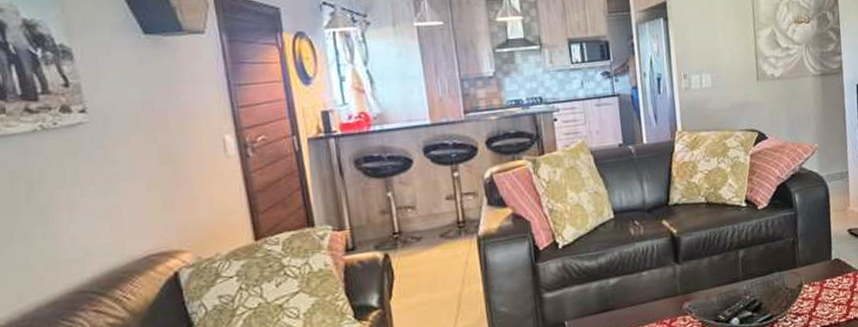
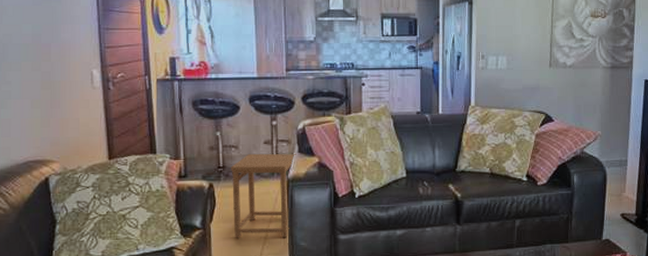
side table: none [409,207,486,314] -> present [231,153,296,238]

